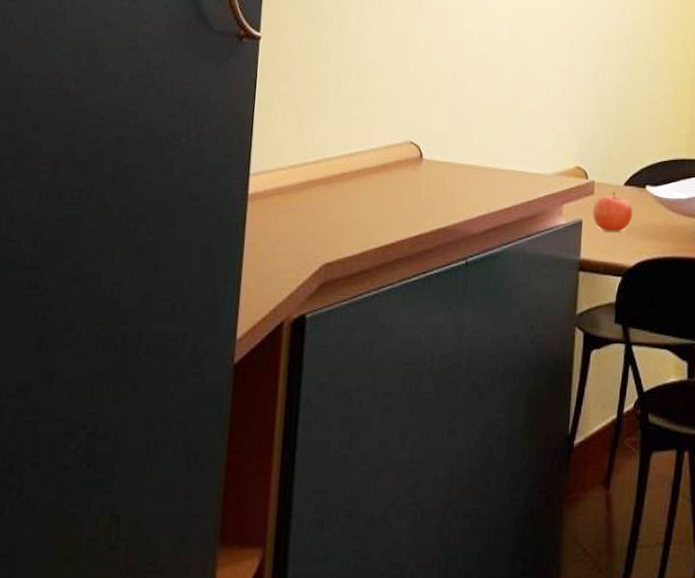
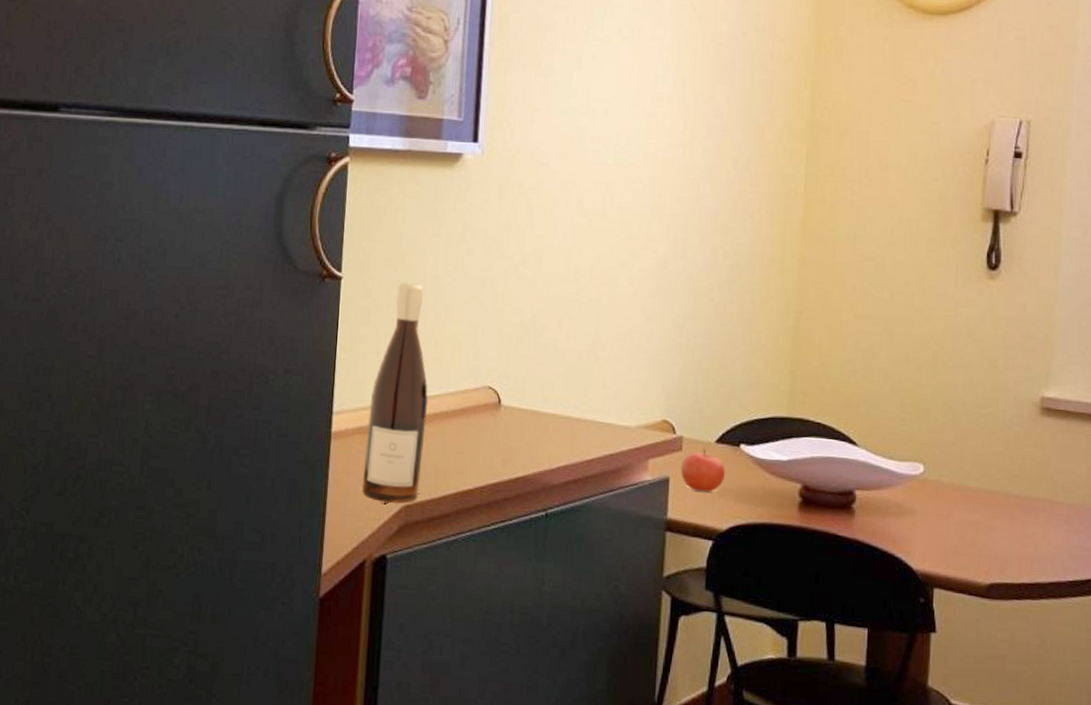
bottle: none [279,41,350,263] -> present [361,282,428,504]

